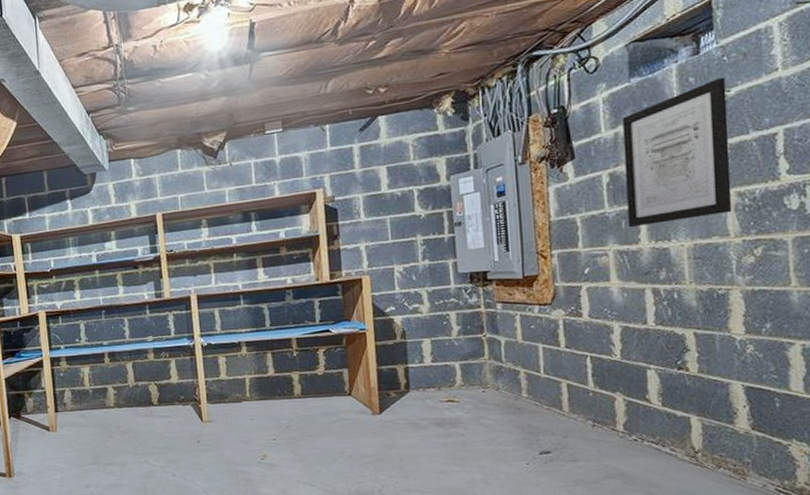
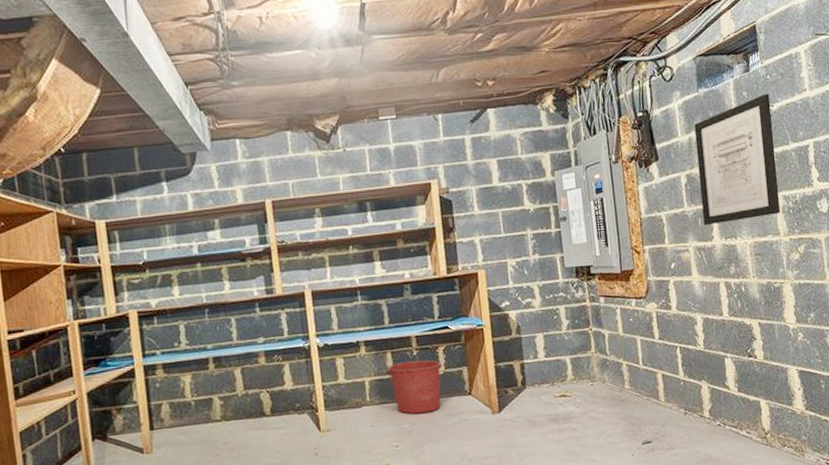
bucket: none [266,361,323,411] -> present [386,360,443,415]

